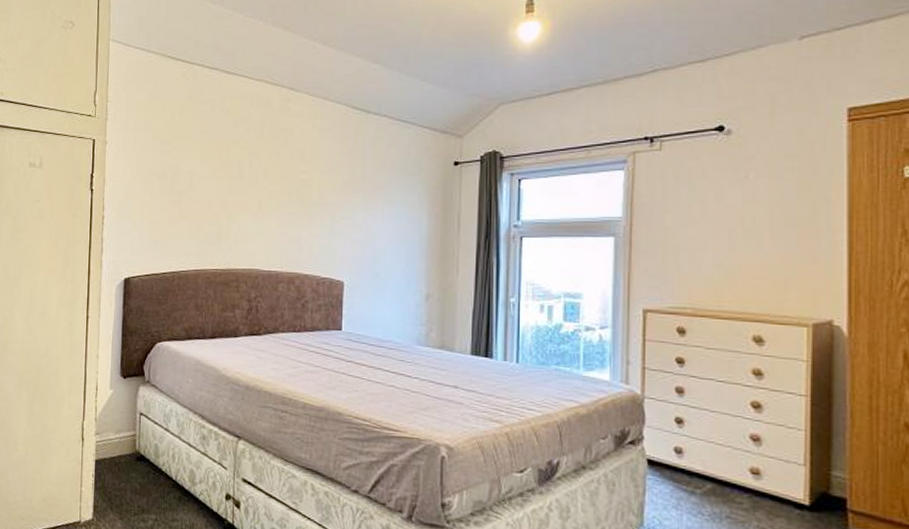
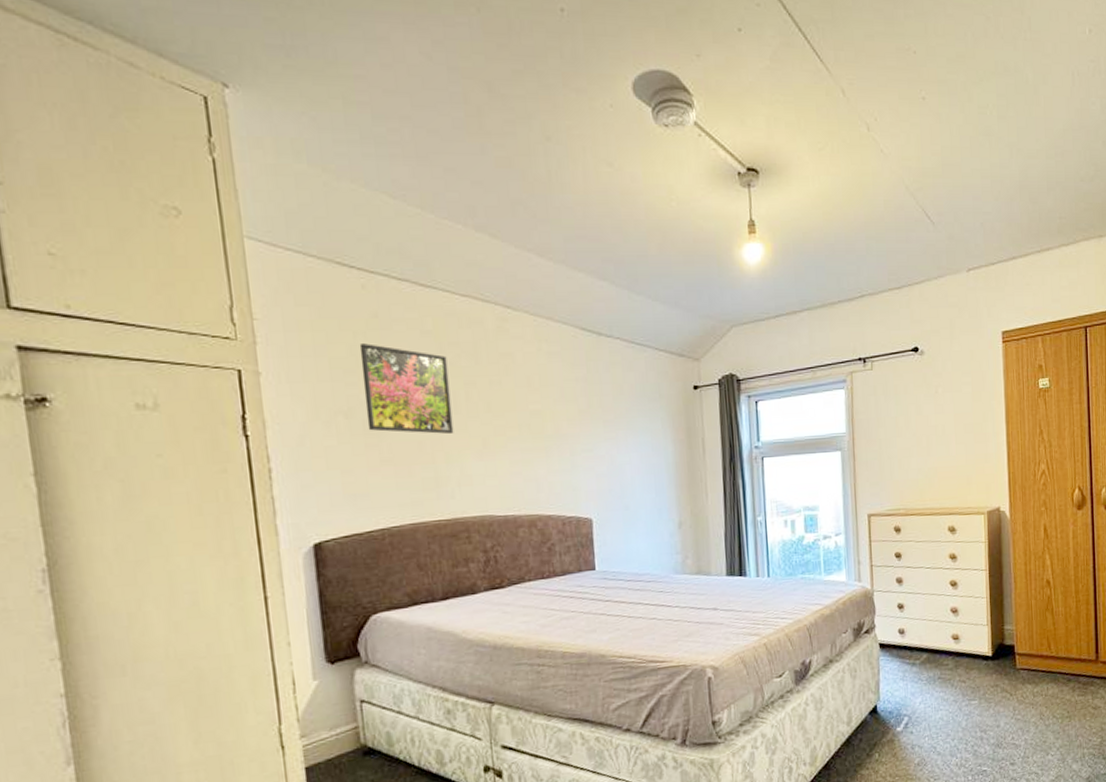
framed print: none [173,120,238,197] -> present [359,343,454,435]

